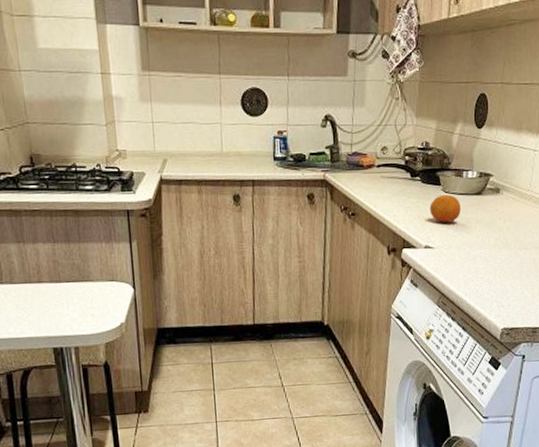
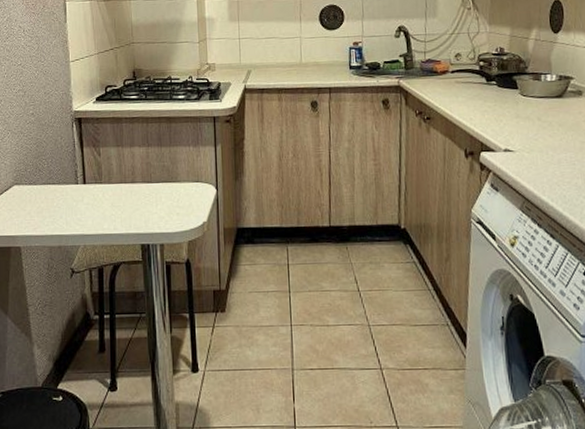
fruit: present [429,194,461,223] -> none [507,98,541,126]

